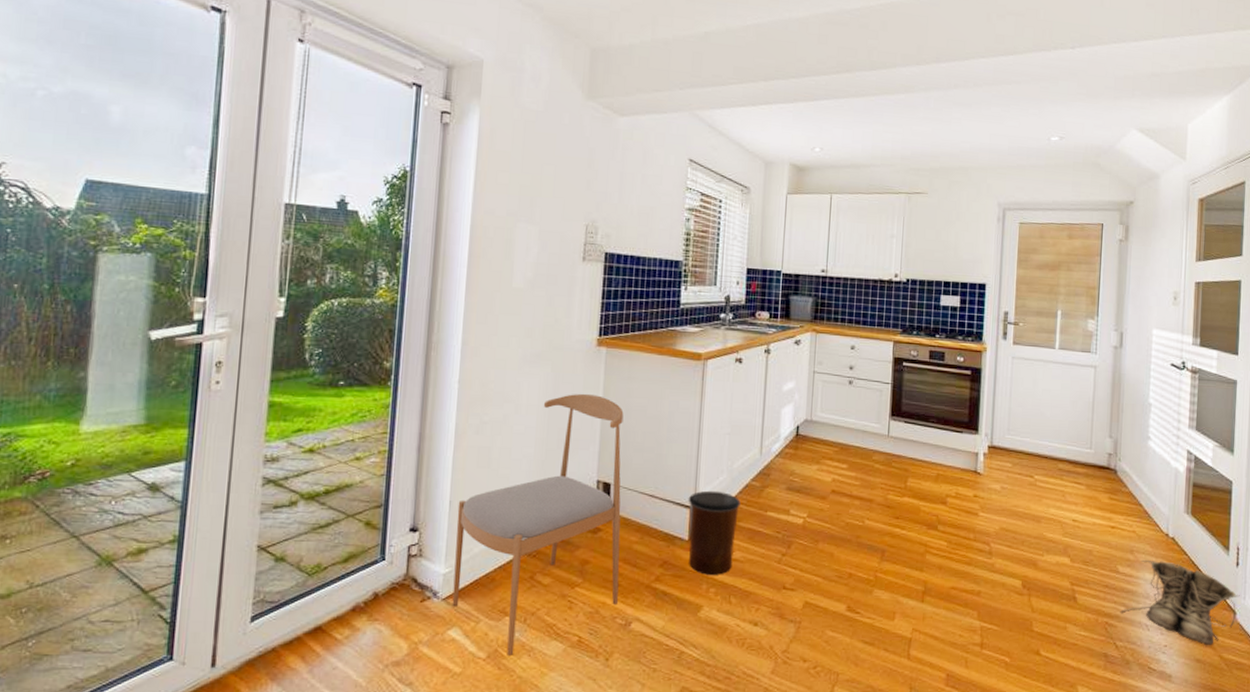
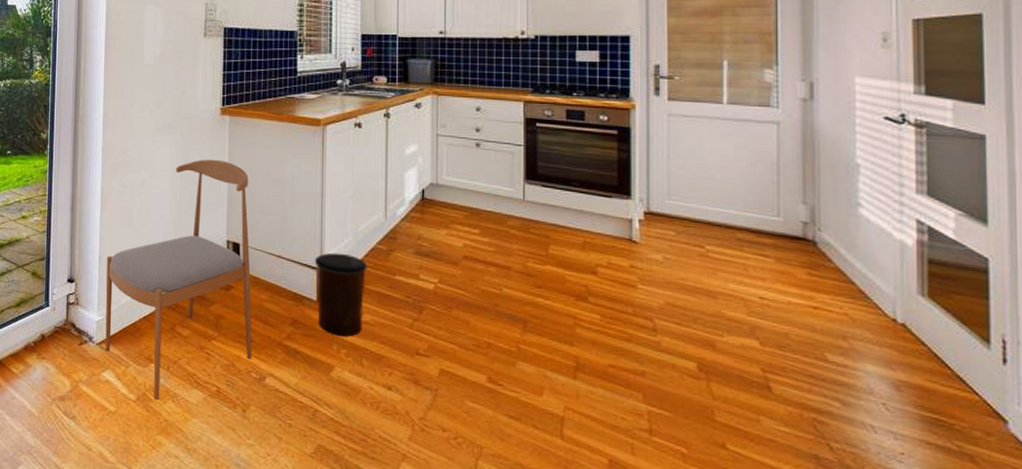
boot: present [1120,559,1240,646] -> none [832,348,1012,460]

